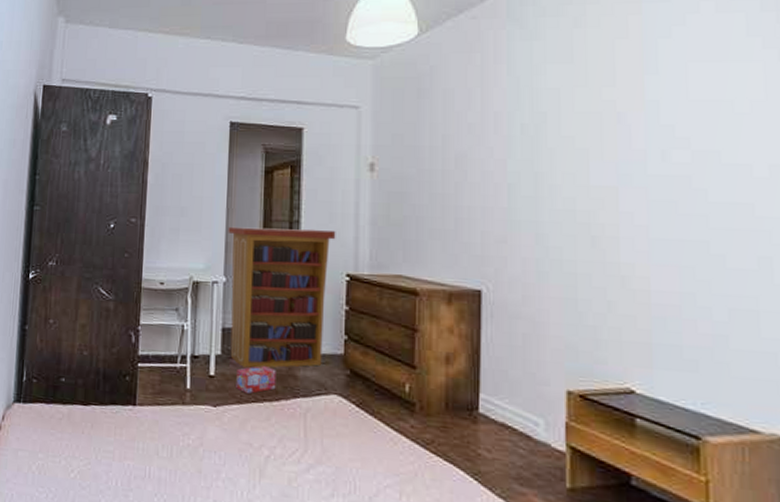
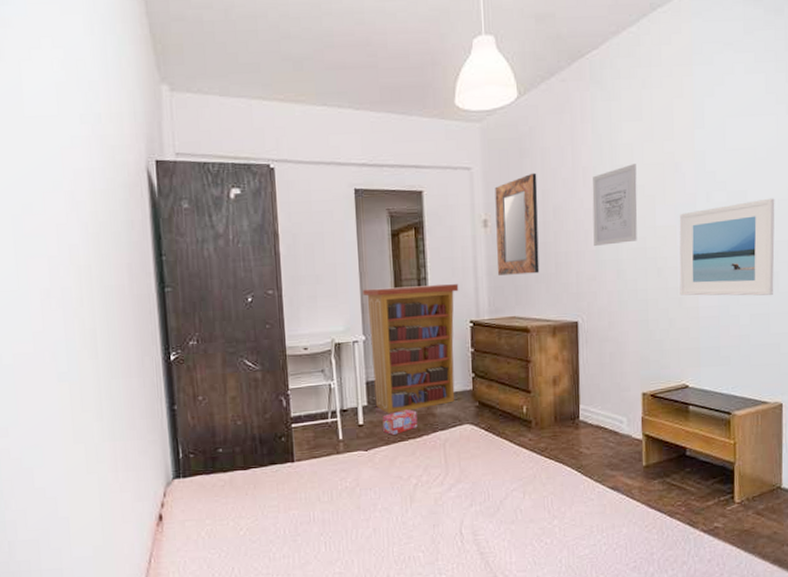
home mirror: none [384,115,437,228] -> present [495,172,540,275]
wall art: none [505,111,565,203] -> present [592,164,637,246]
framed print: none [622,162,766,288] -> present [679,198,775,296]

